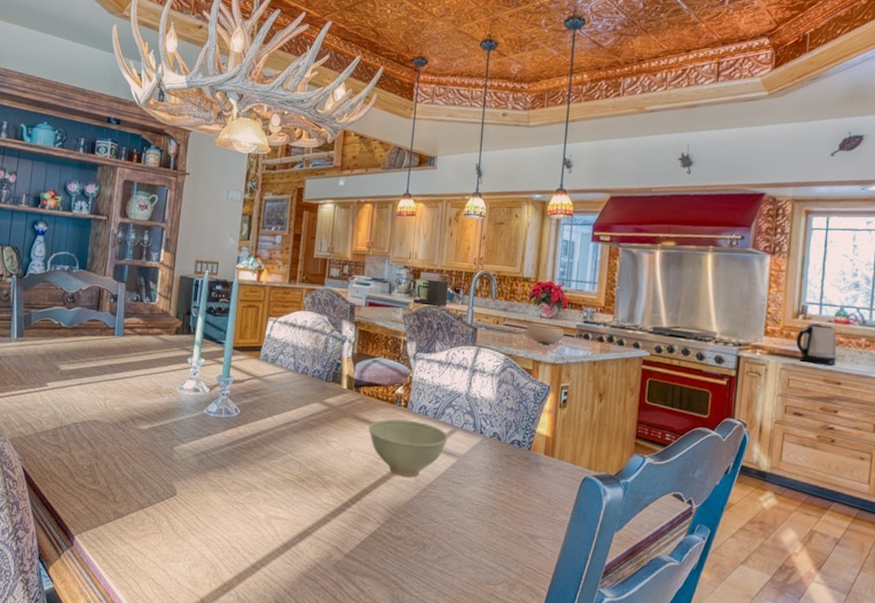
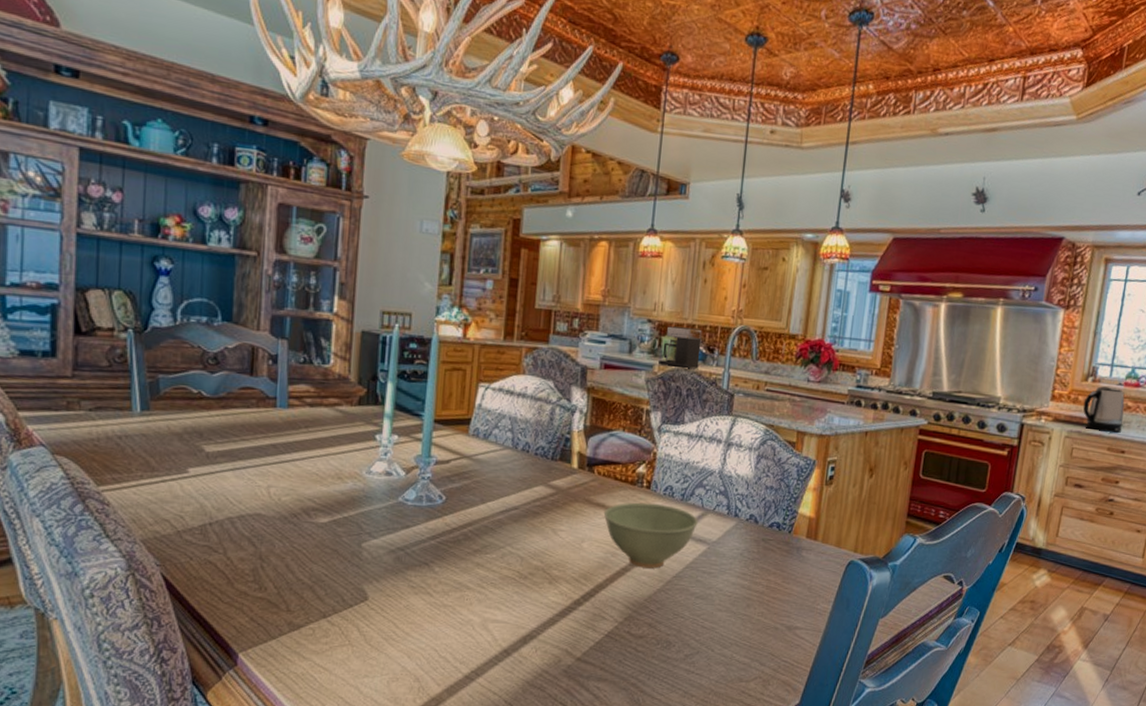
bowl: present [526,322,565,345] -> none [790,387,835,413]

